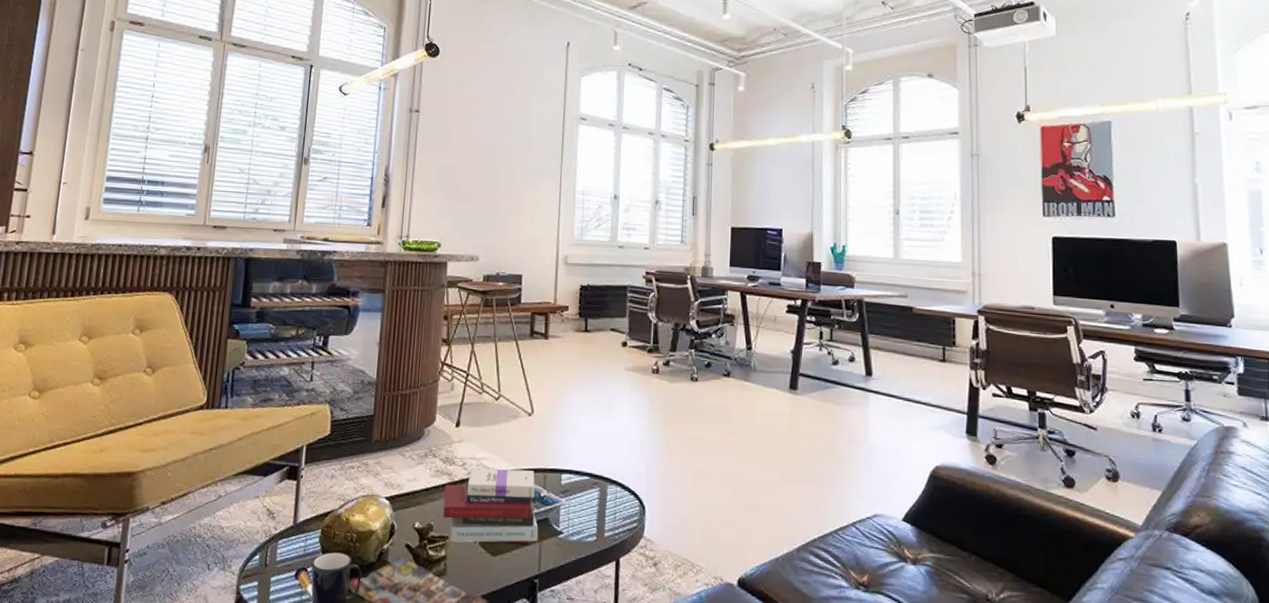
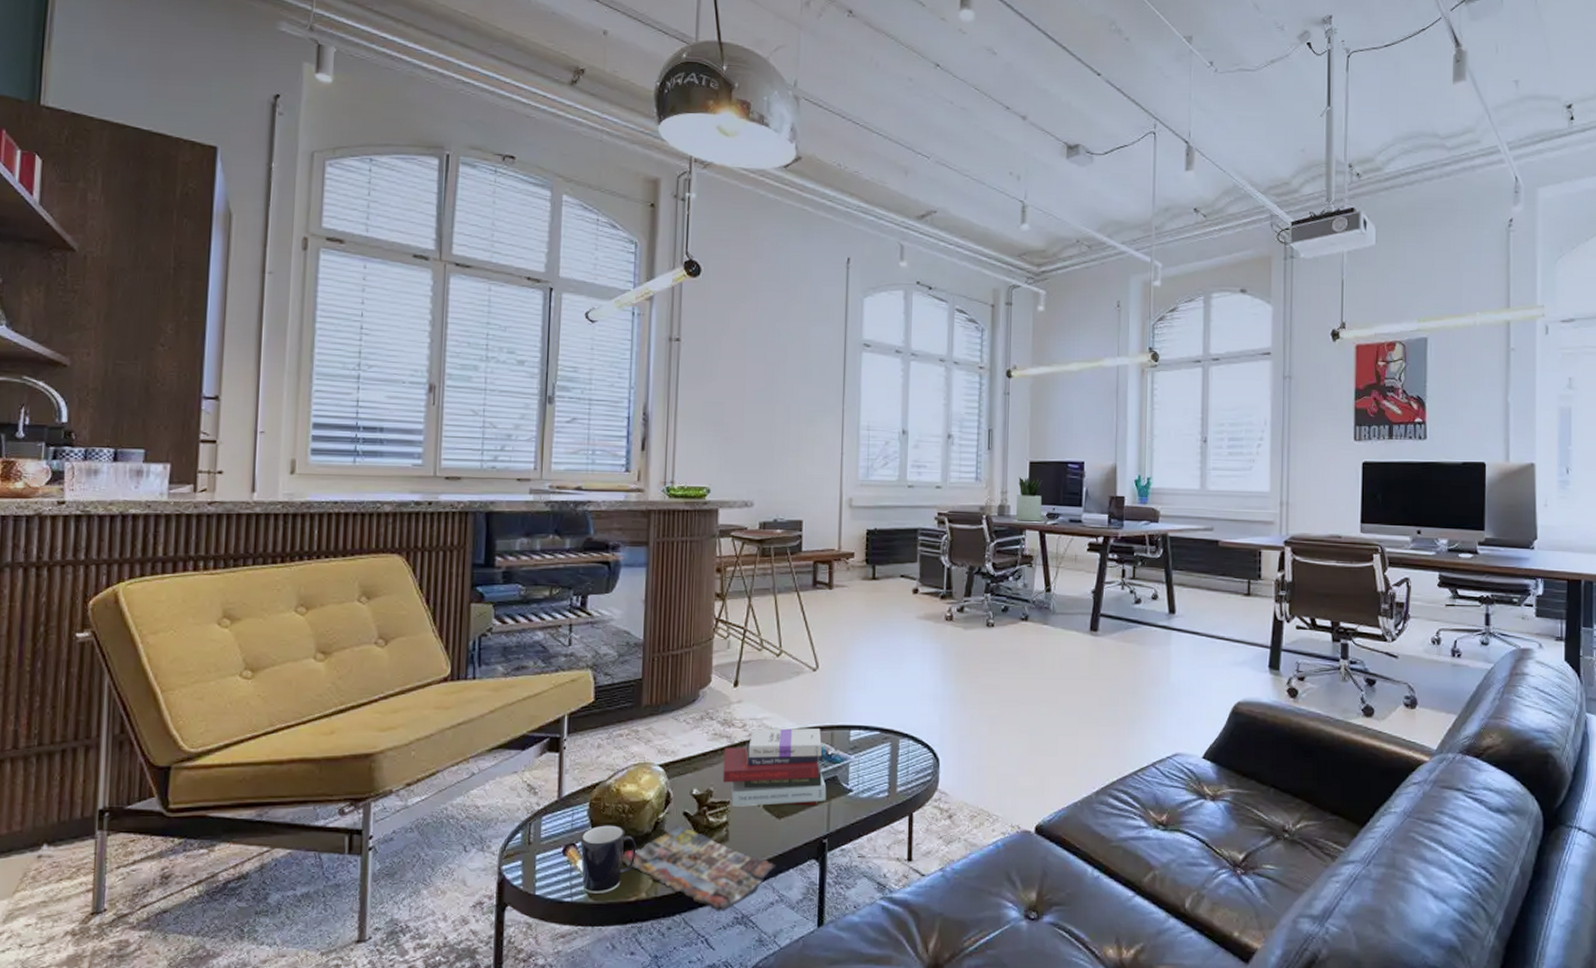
planter: none [716,241,744,284] -> present [1014,477,1044,522]

